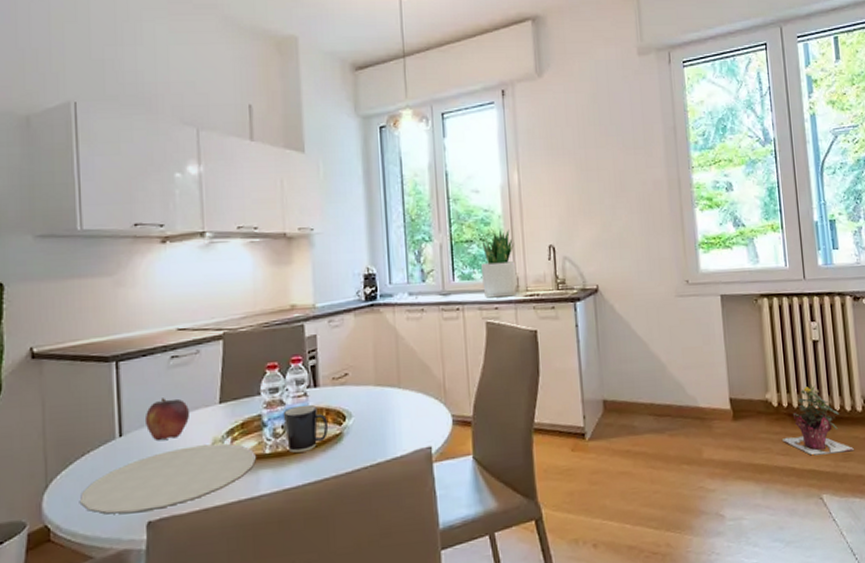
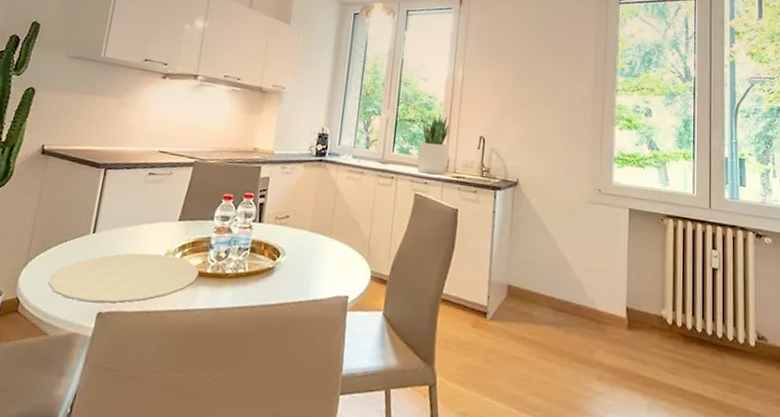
fruit: present [144,398,190,441] -> none [115,207,154,244]
mug: present [283,404,328,454] -> none [226,235,264,279]
potted flower: present [781,384,854,456] -> none [672,310,743,385]

